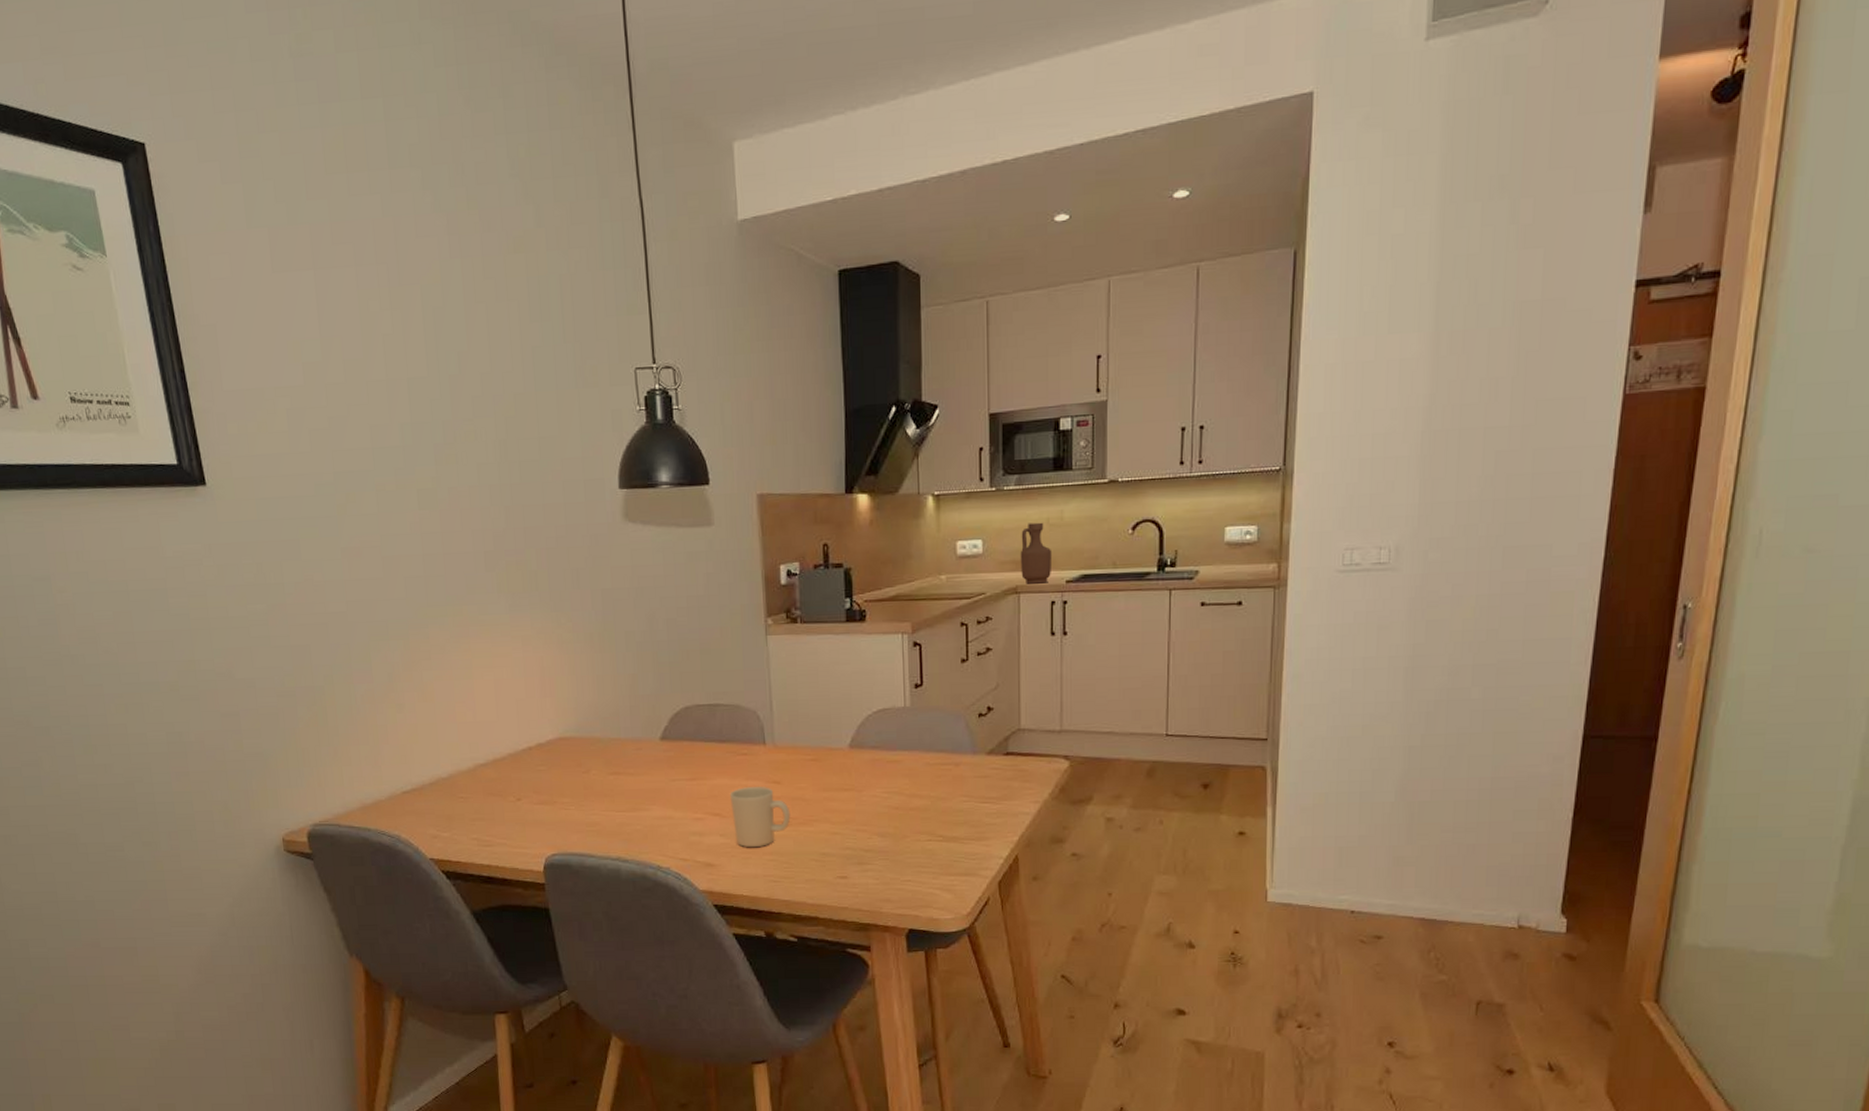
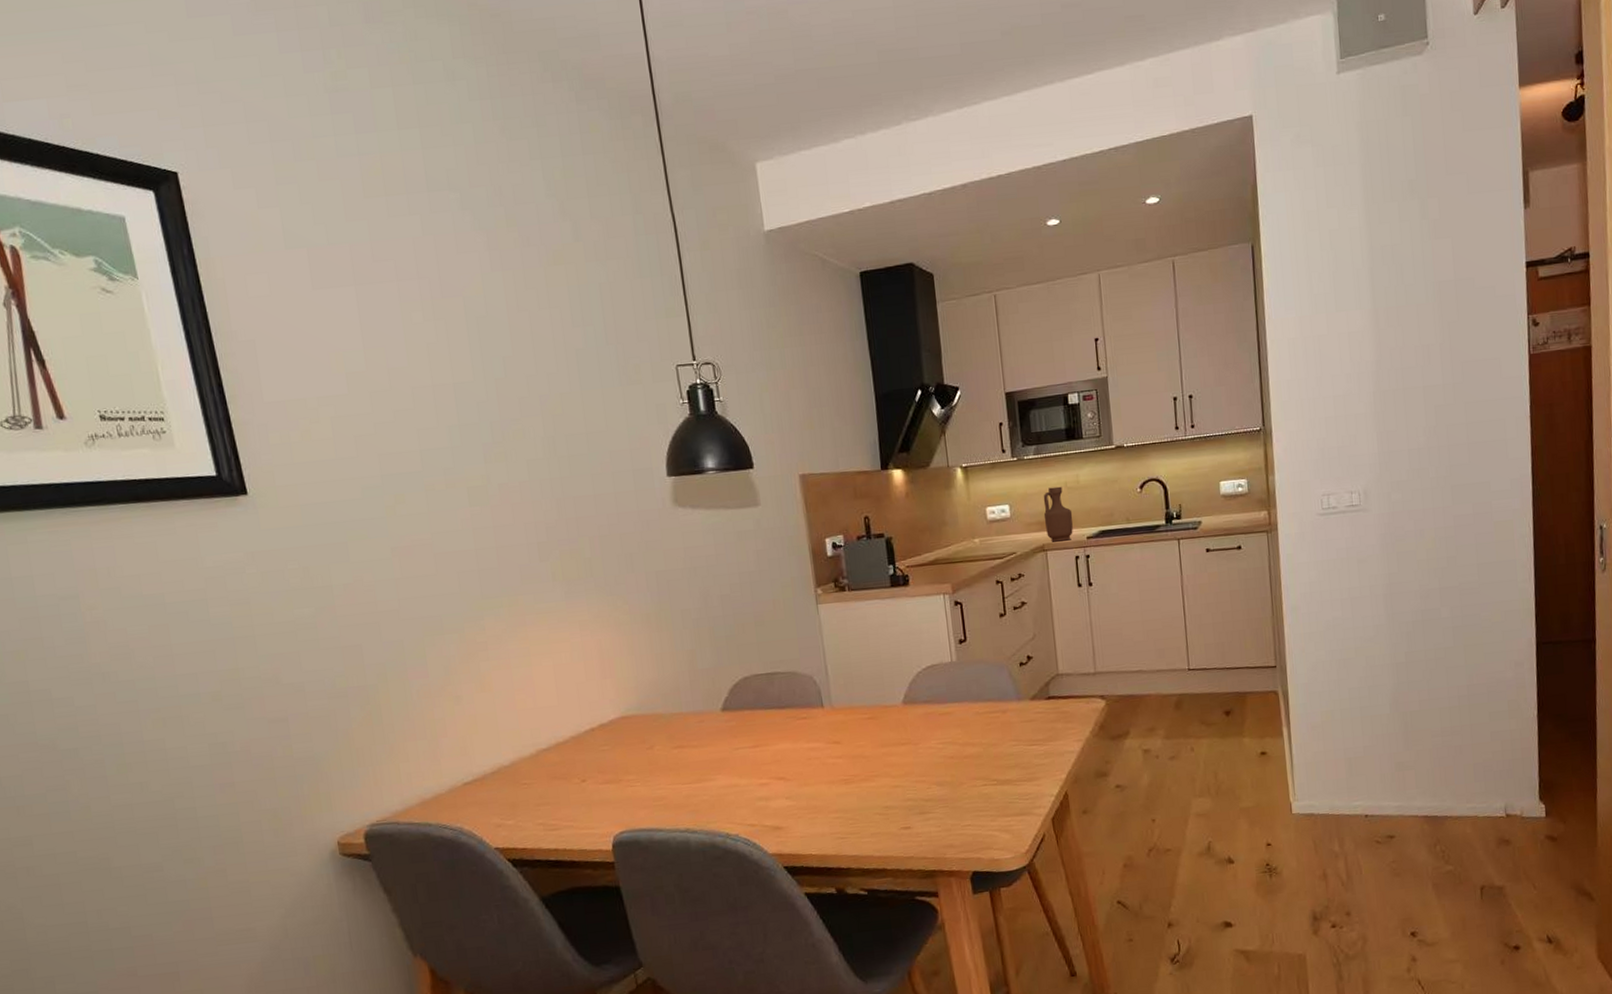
mug: present [729,786,791,848] -> none [792,747,853,808]

